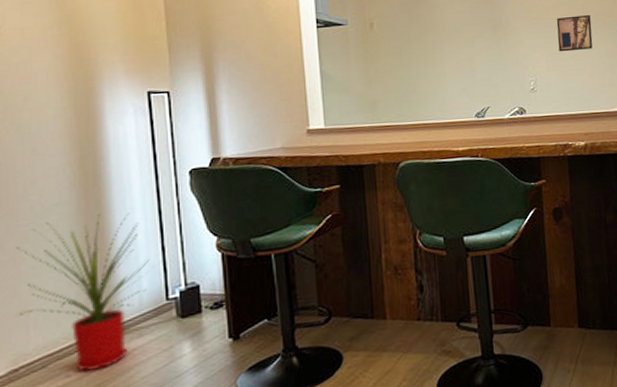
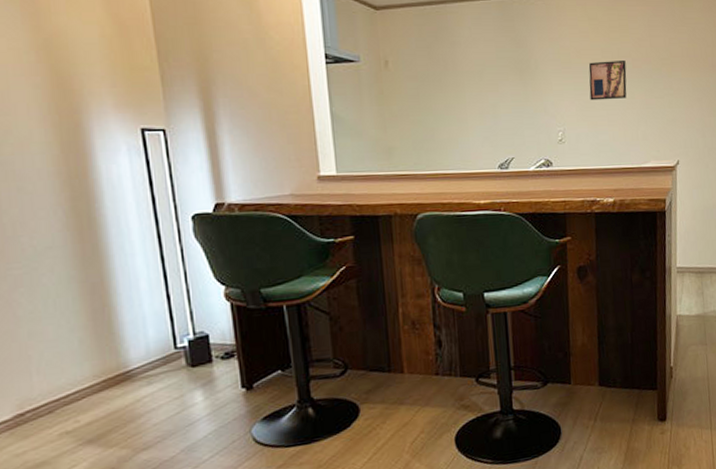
house plant: present [16,212,150,372] -> none [10,258,155,418]

